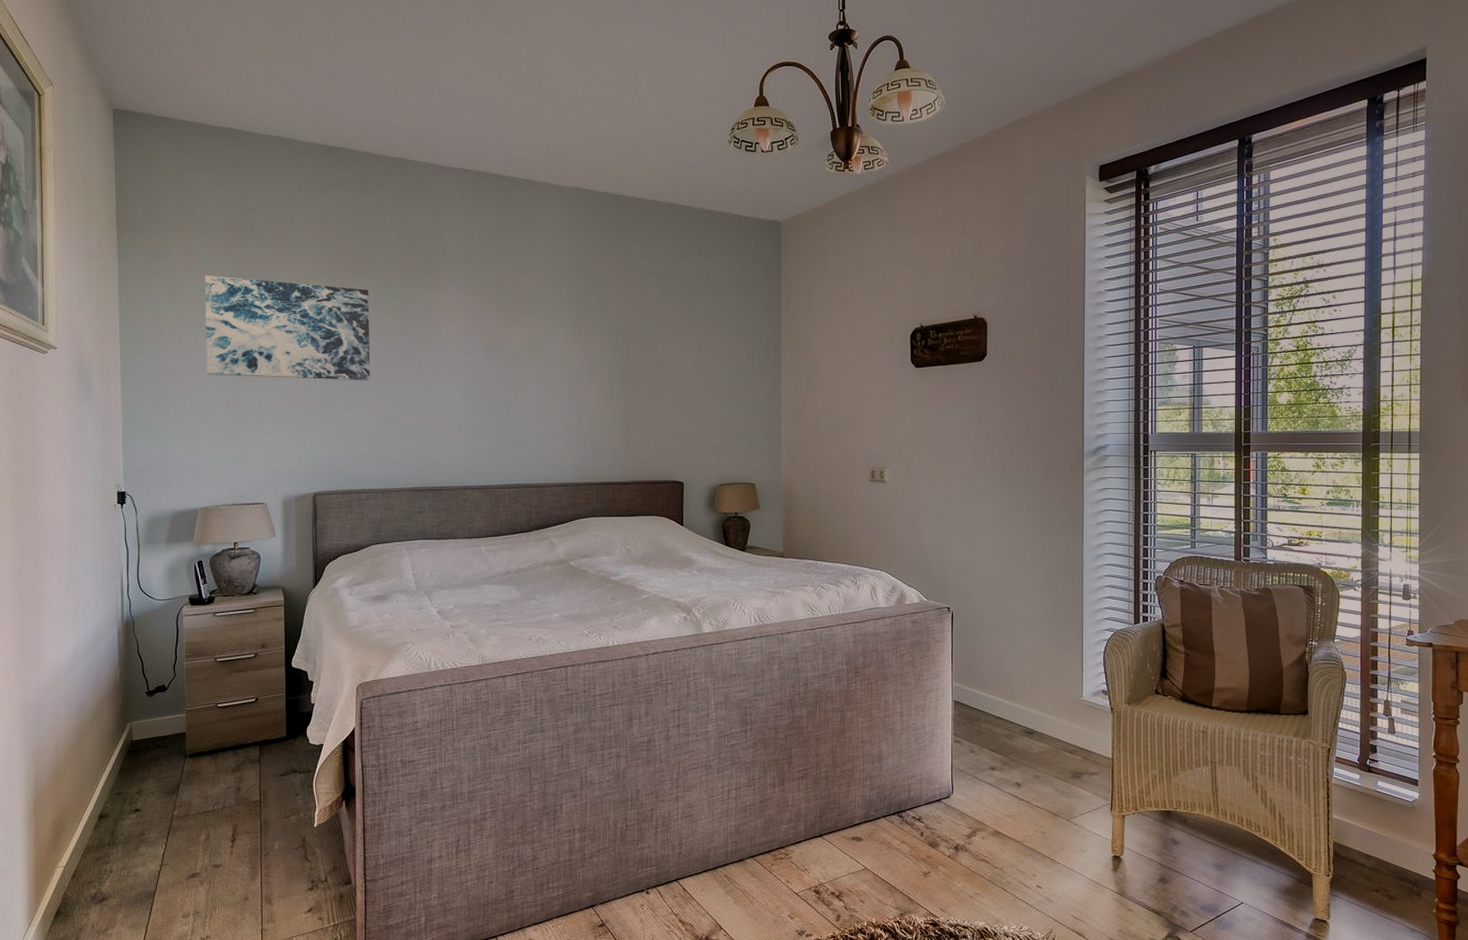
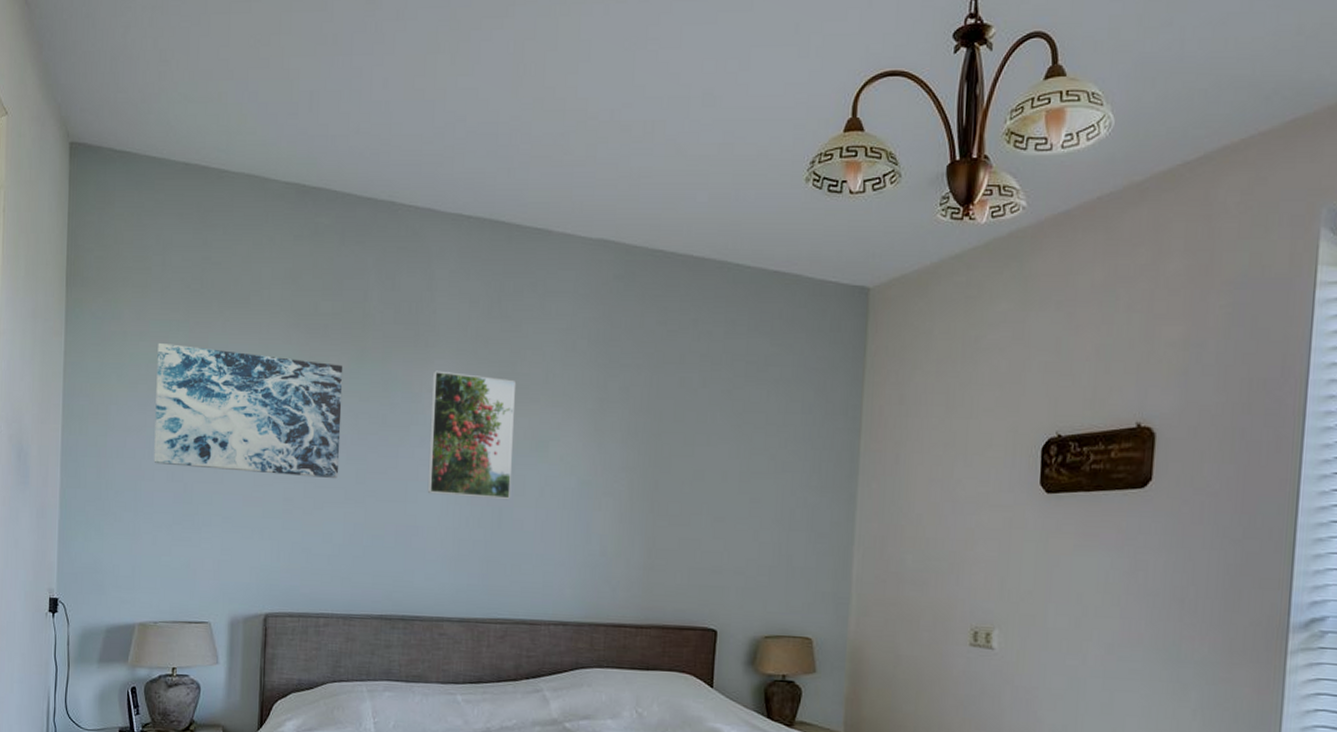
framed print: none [445,292,515,391] -> present [427,370,517,500]

